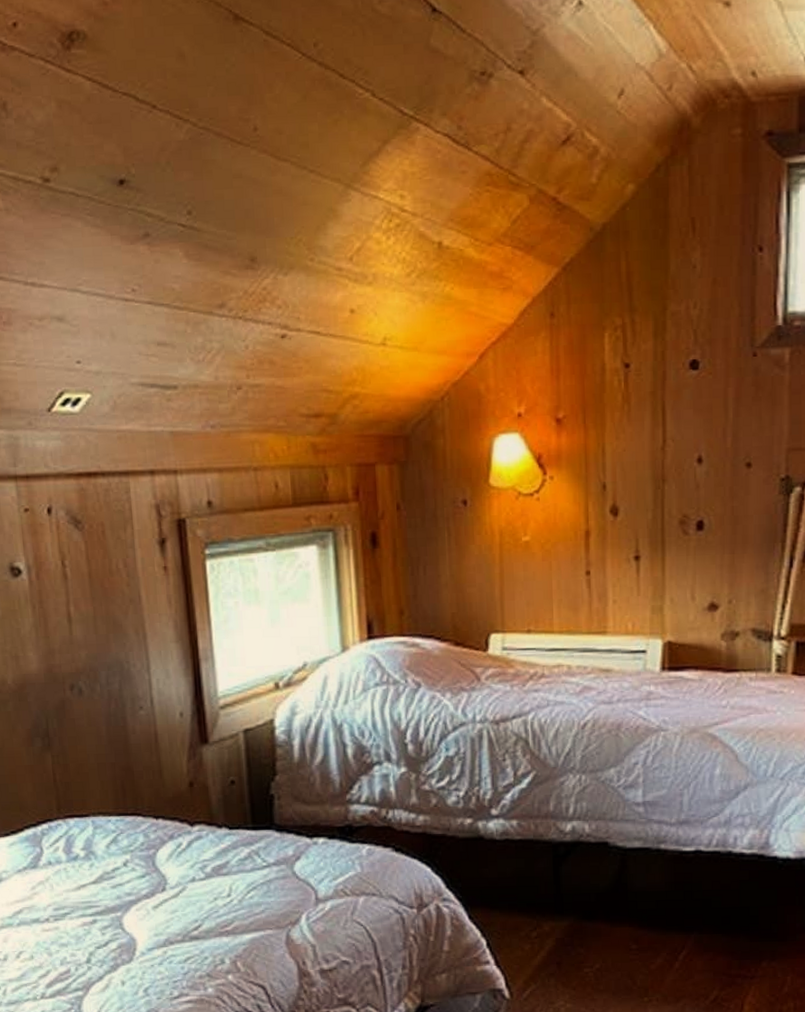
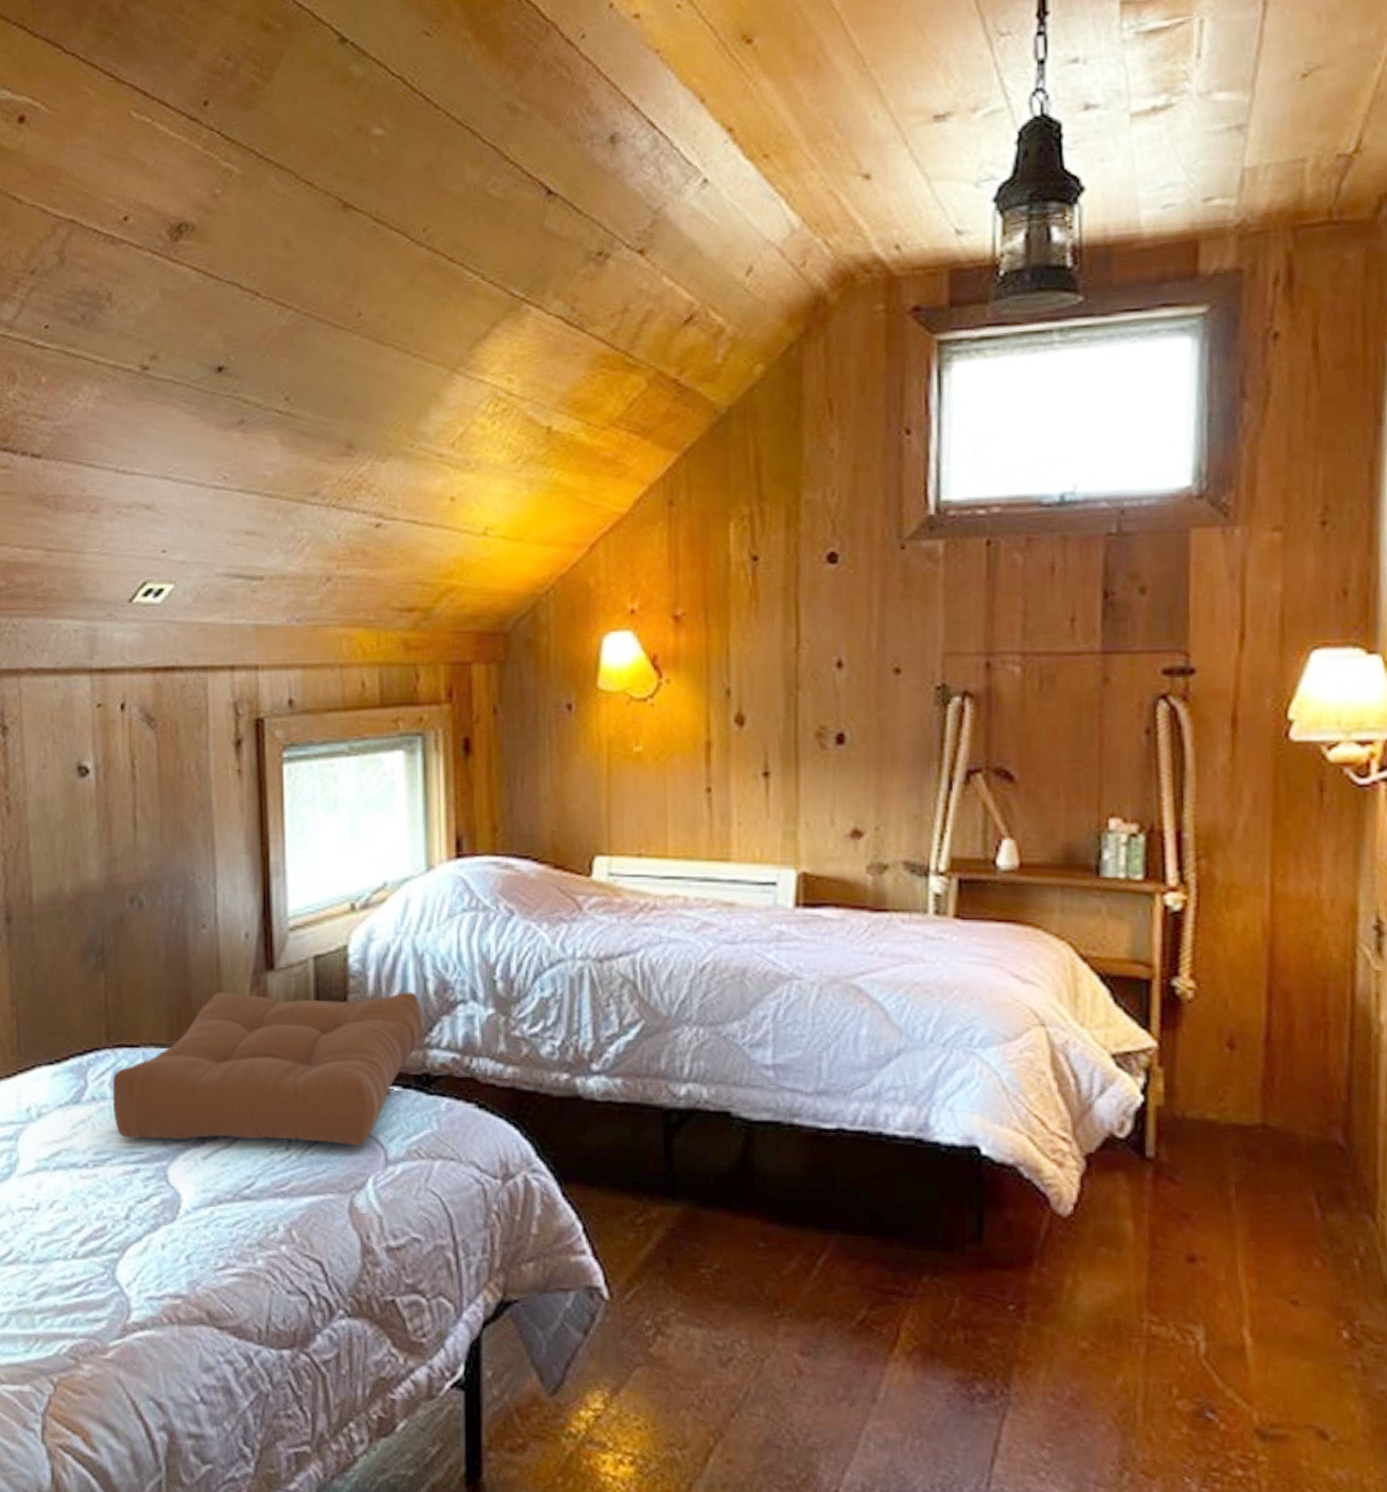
seat cushion: none [66,757,345,895] -> present [112,991,423,1147]

